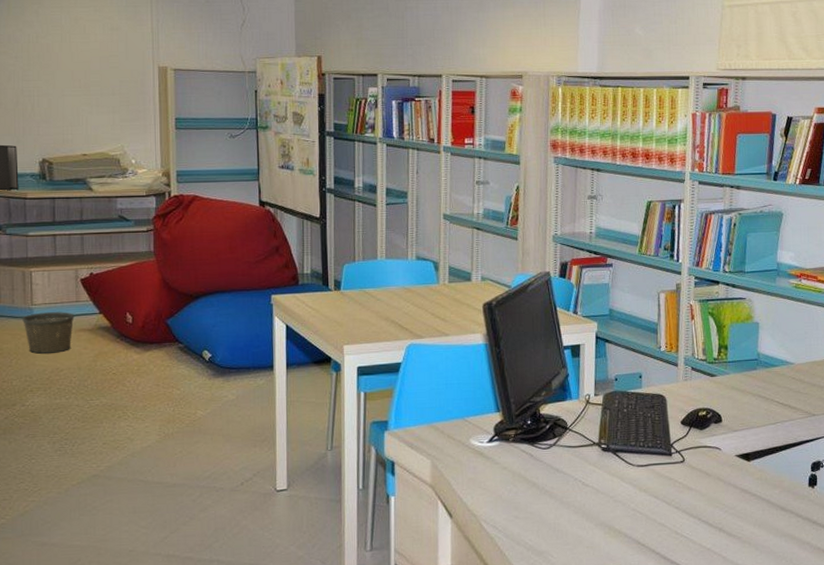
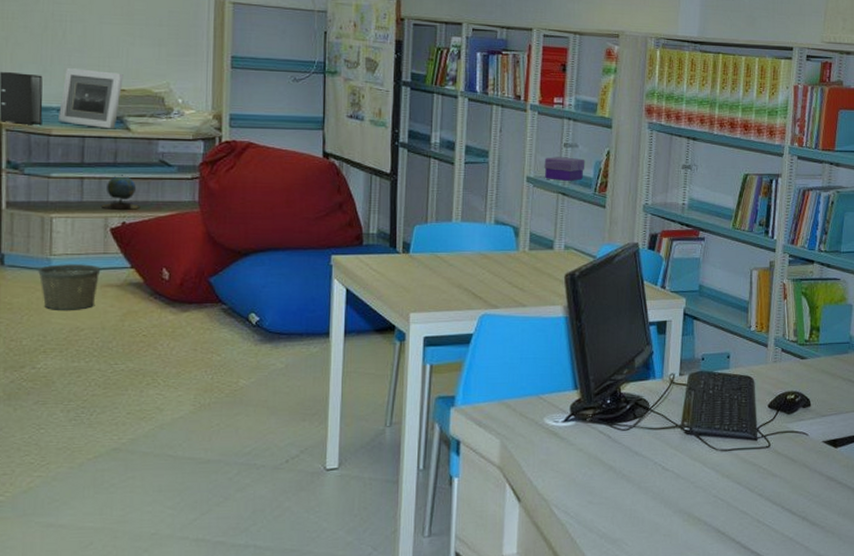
picture frame: none [31,138,85,190] -> present [57,68,124,129]
globe: none [71,230,105,262] -> present [100,175,141,210]
decorative box: none [458,194,497,217] -> present [544,157,585,182]

